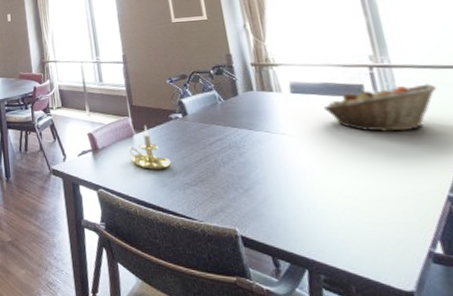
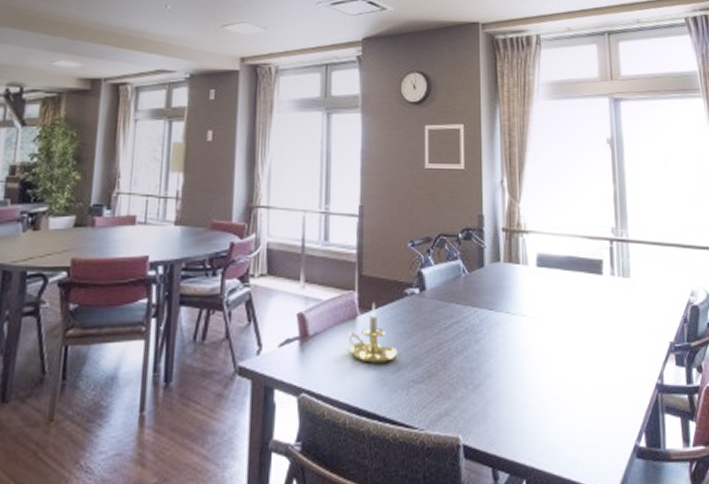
fruit basket: present [323,84,436,132] -> none [564,262,661,314]

